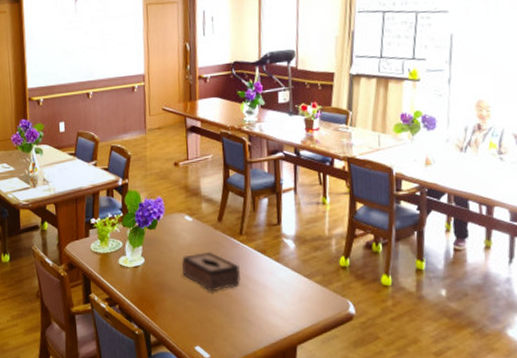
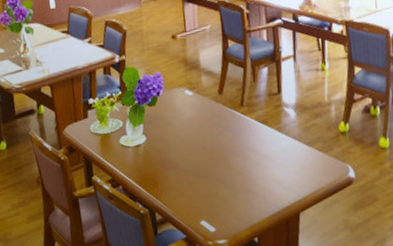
tissue box: present [182,252,240,292] -> none [184,126,243,166]

